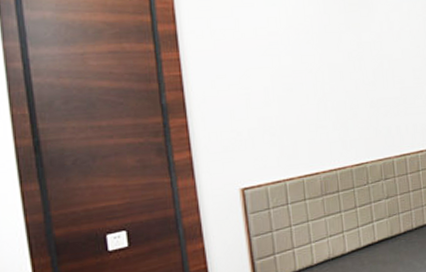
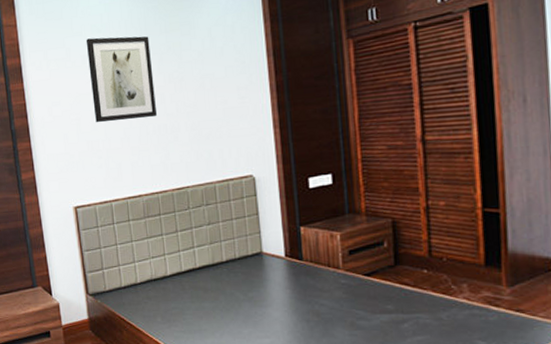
wall art: none [258,10,336,99] -> present [86,36,158,123]

